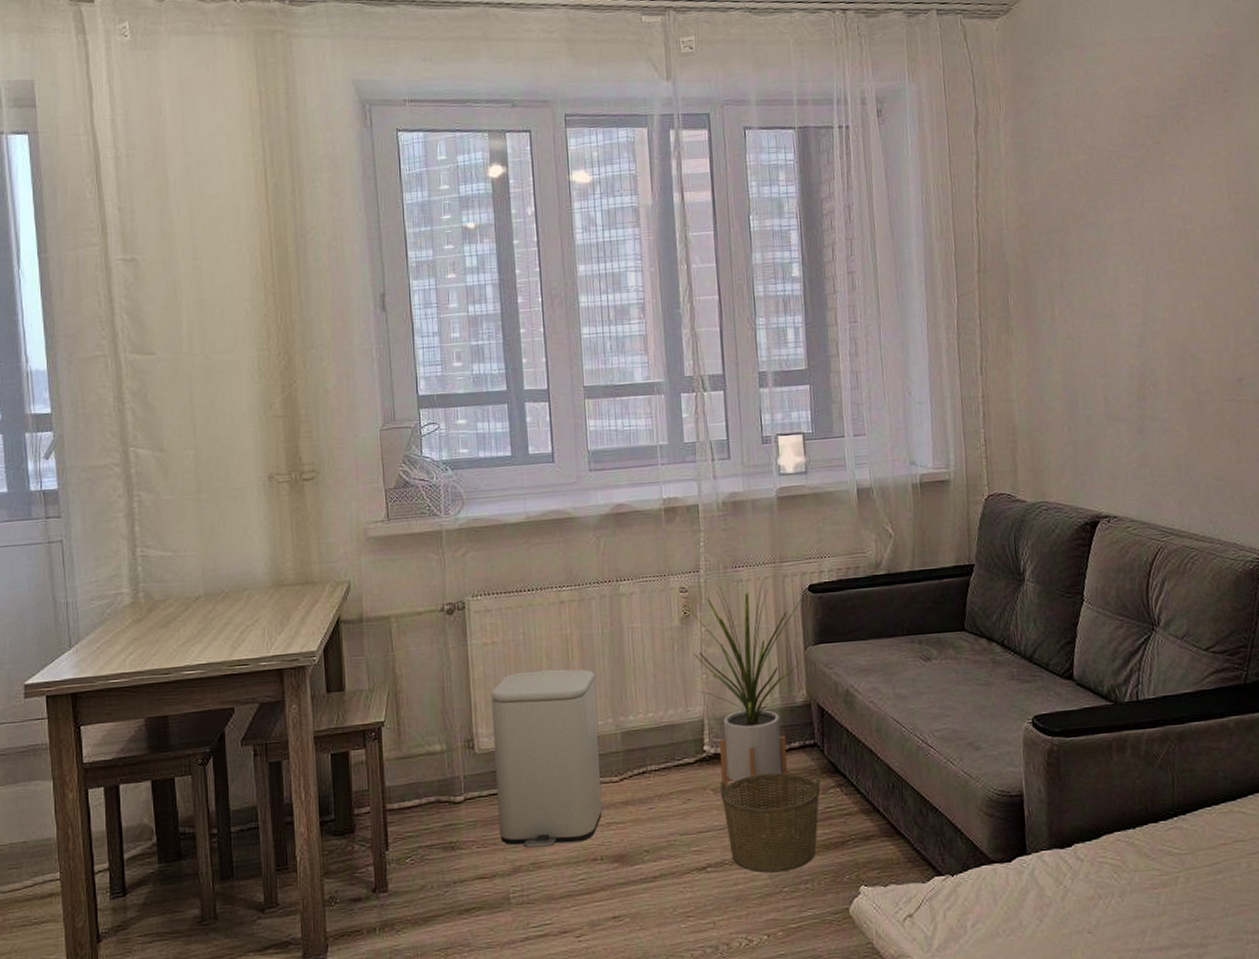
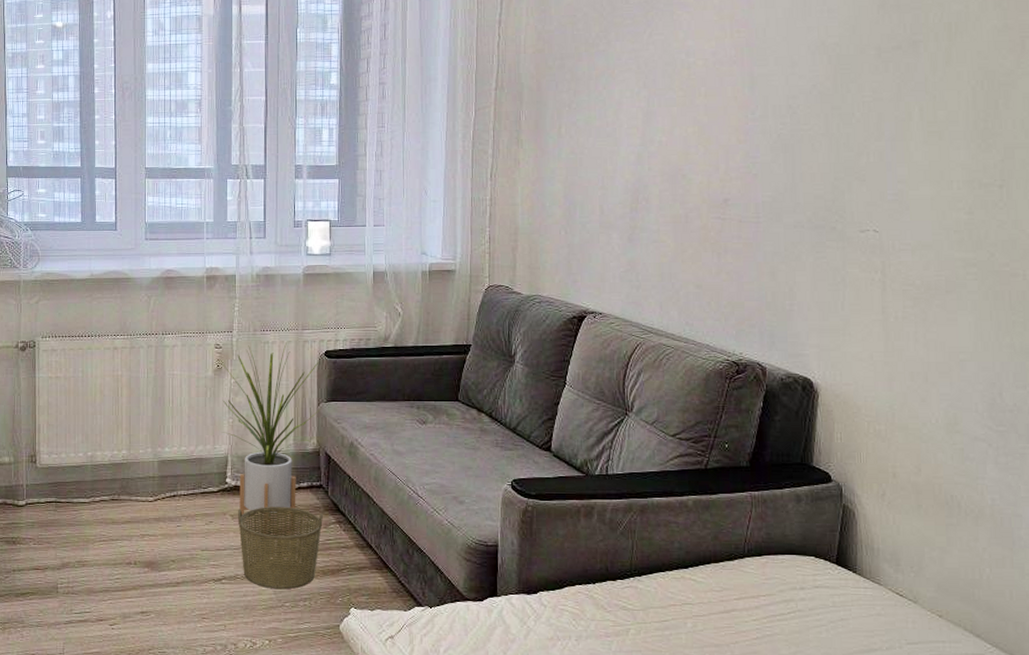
pedal bin: present [490,668,603,848] -> none [52,403,139,550]

